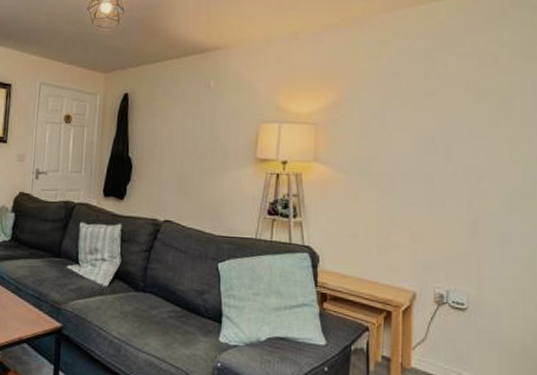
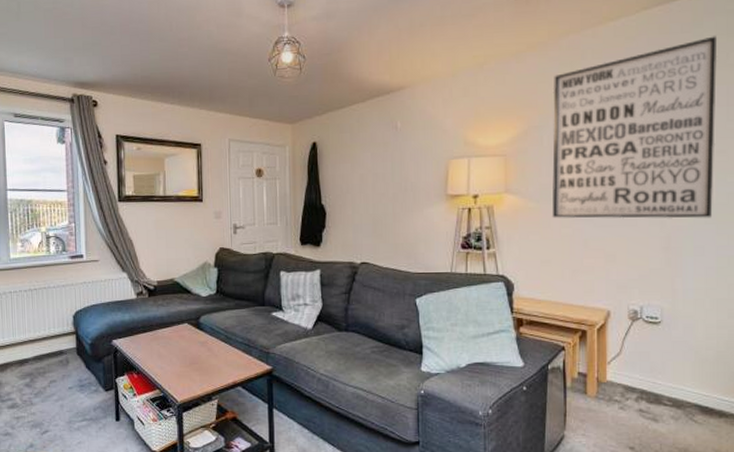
wall art: none [360,28,523,205] -> present [552,36,718,219]

